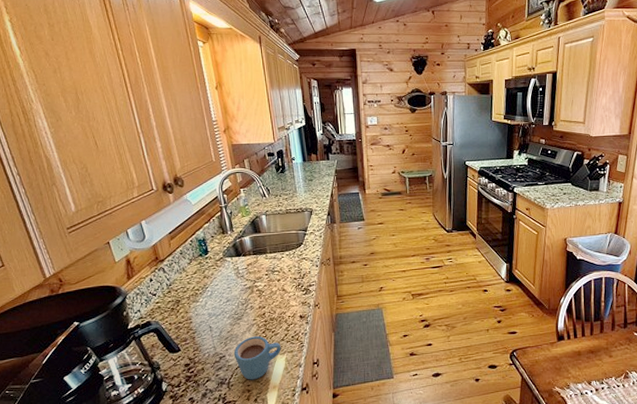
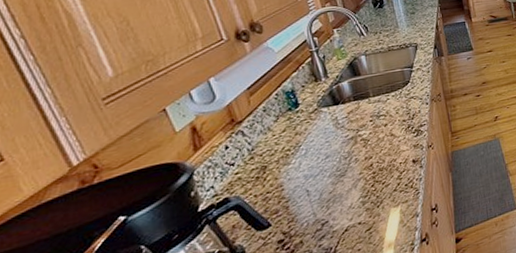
mug: present [233,336,281,380] -> none [338,191,395,244]

